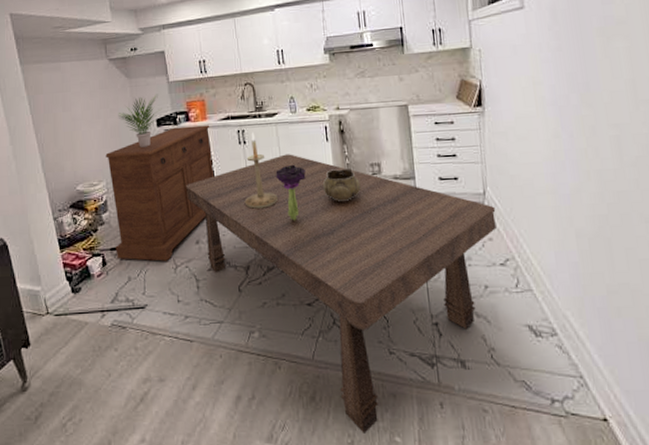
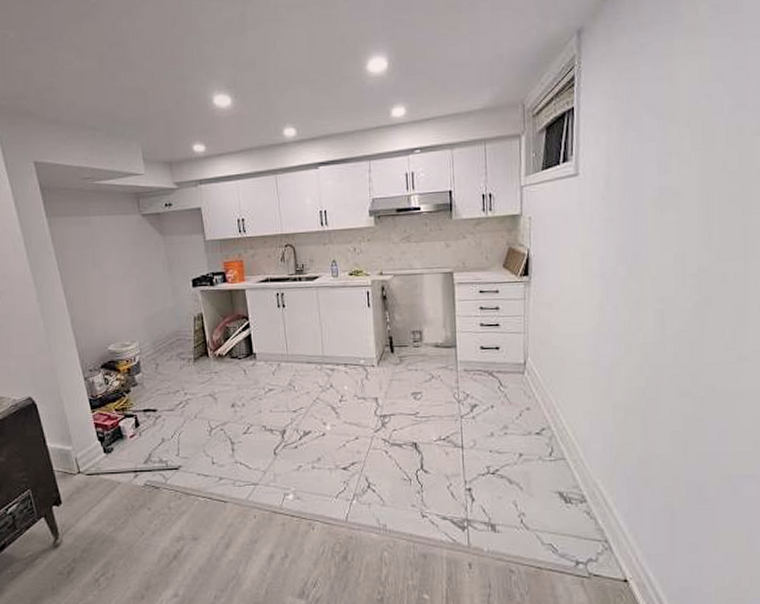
sideboard: present [105,125,215,261] -> none [138,287,252,424]
potted plant: present [118,94,161,148] -> none [151,253,197,308]
dining table: present [185,154,497,433] -> none [221,319,535,591]
candlestick: present [244,132,278,209] -> none [282,295,316,373]
bouquet: present [275,164,306,221] -> none [315,329,346,387]
decorative bowl: present [322,168,361,202] -> none [362,335,401,369]

